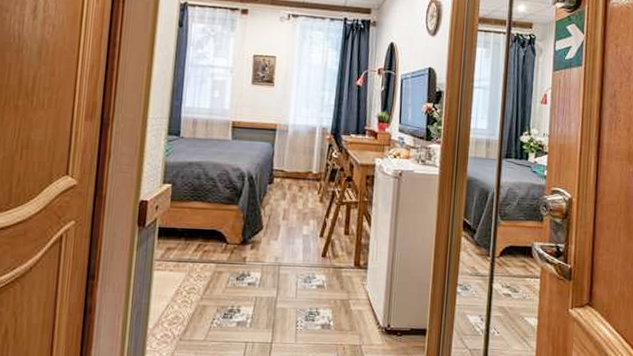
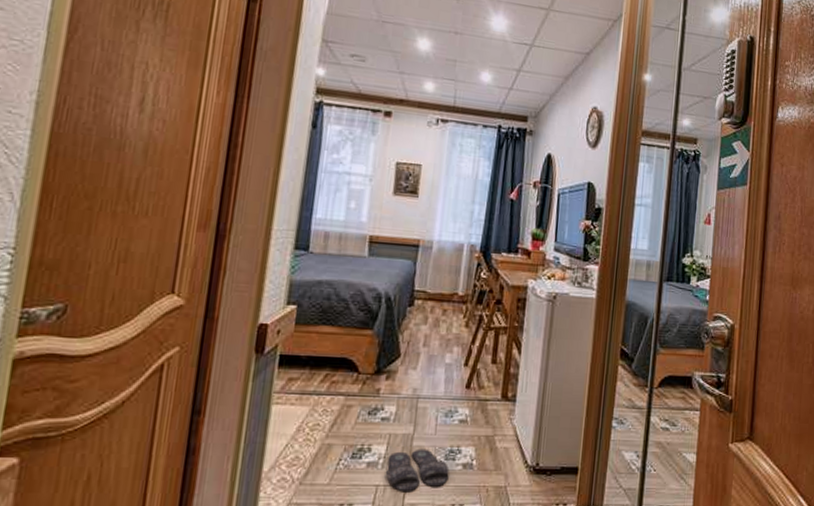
slippers: none [253,310,310,349] -> present [385,448,450,493]

